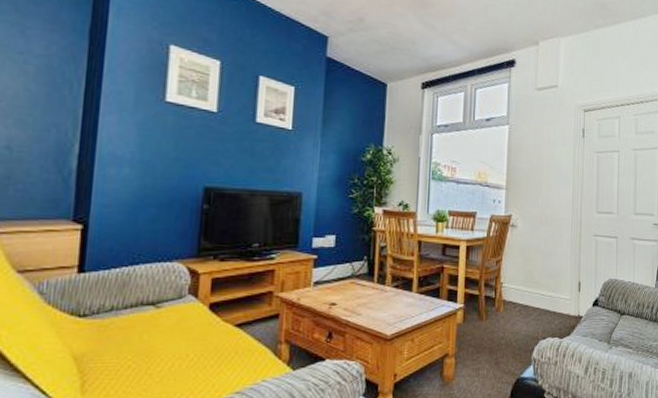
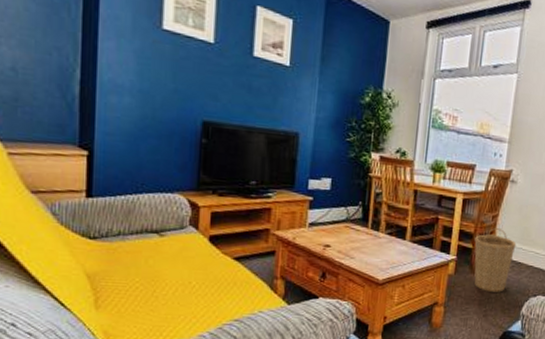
basket: none [480,273,522,338] -> present [474,228,517,292]

